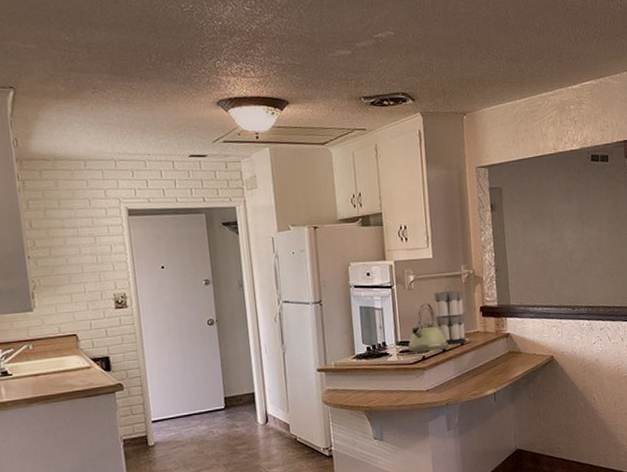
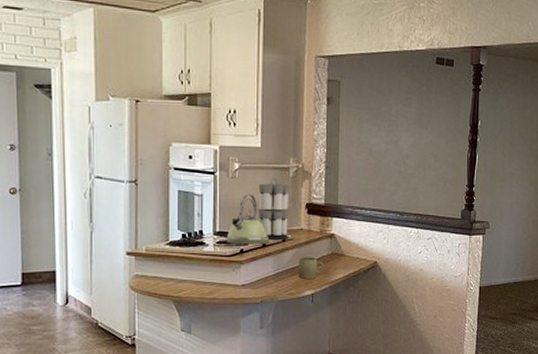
mug: none [478,357,503,379] -> present [298,257,324,279]

